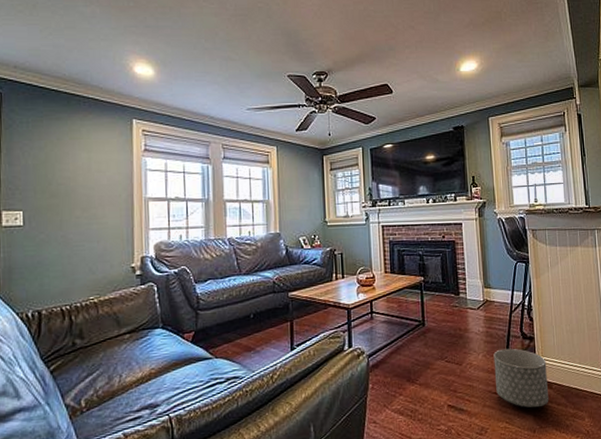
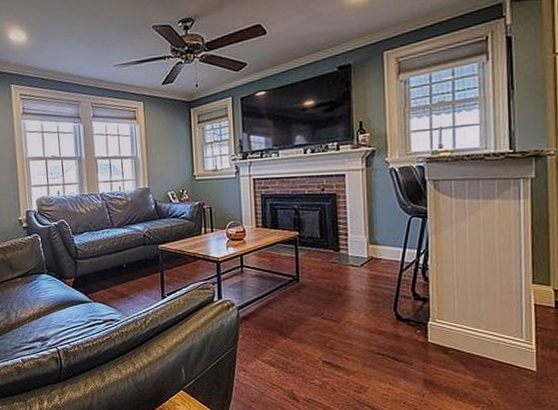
planter: present [493,348,549,408] -> none [378,309,444,372]

